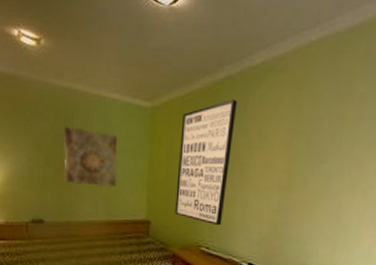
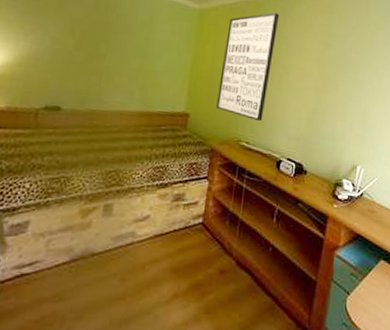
wall art: present [63,126,118,188] -> none [97,14,162,78]

